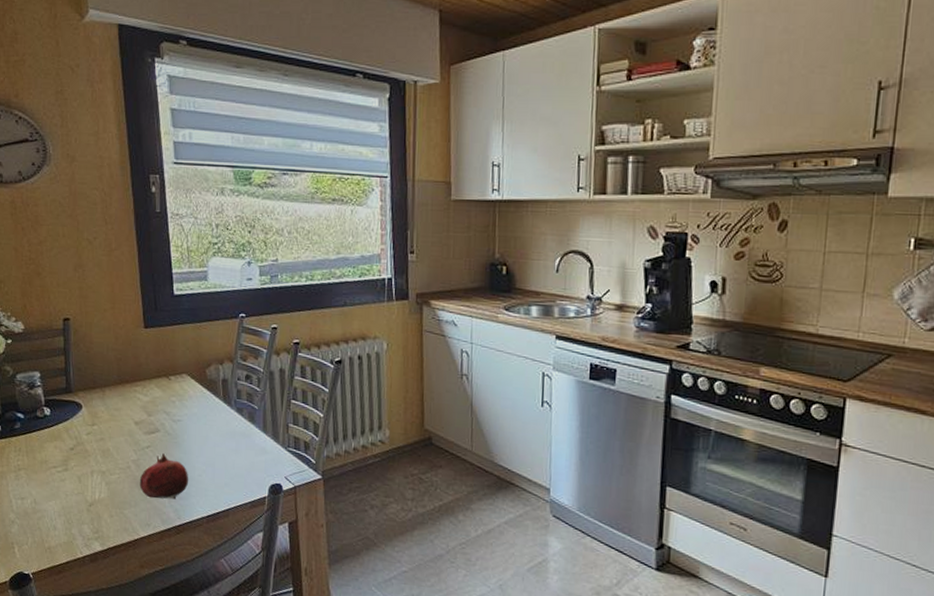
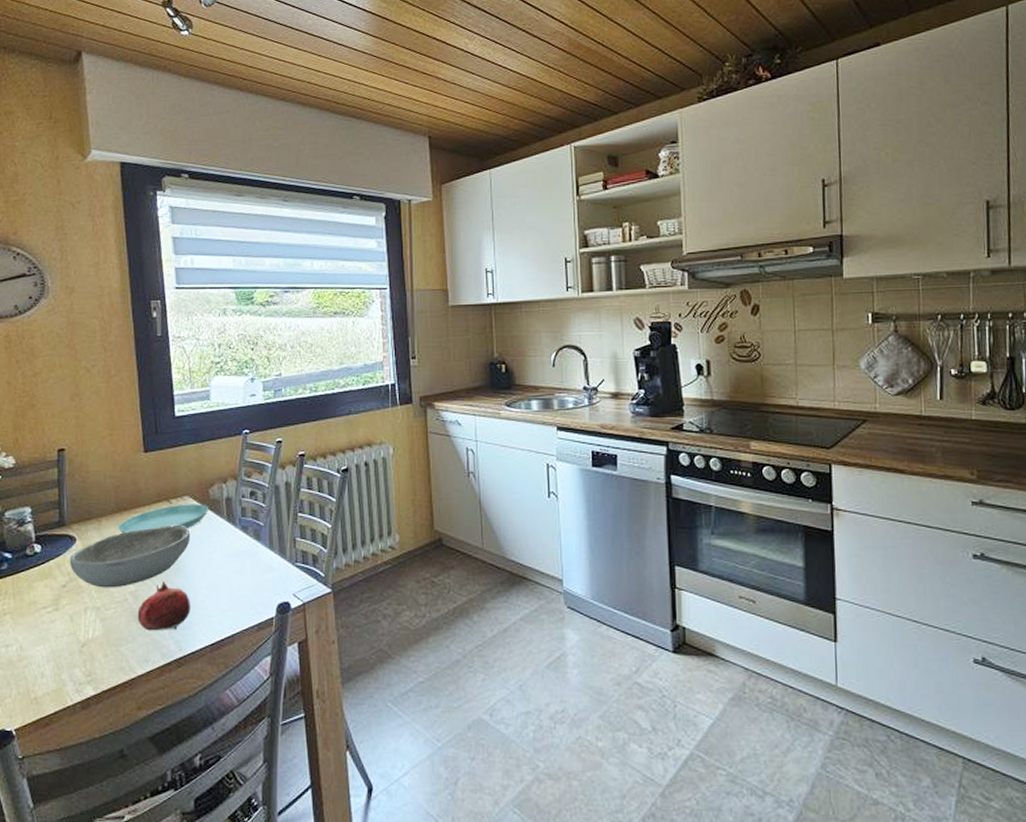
bowl: none [76,400,189,456] -> present [69,526,191,588]
saucer: none [121,381,205,405] -> present [118,504,208,534]

